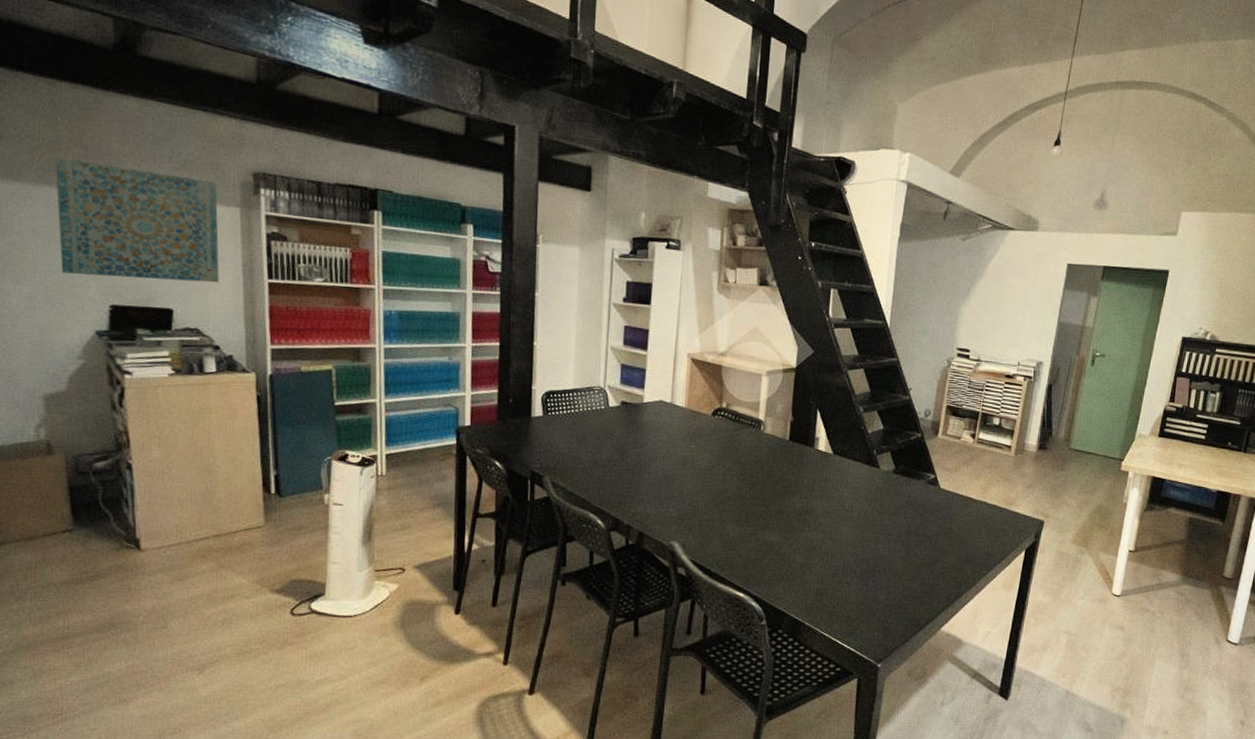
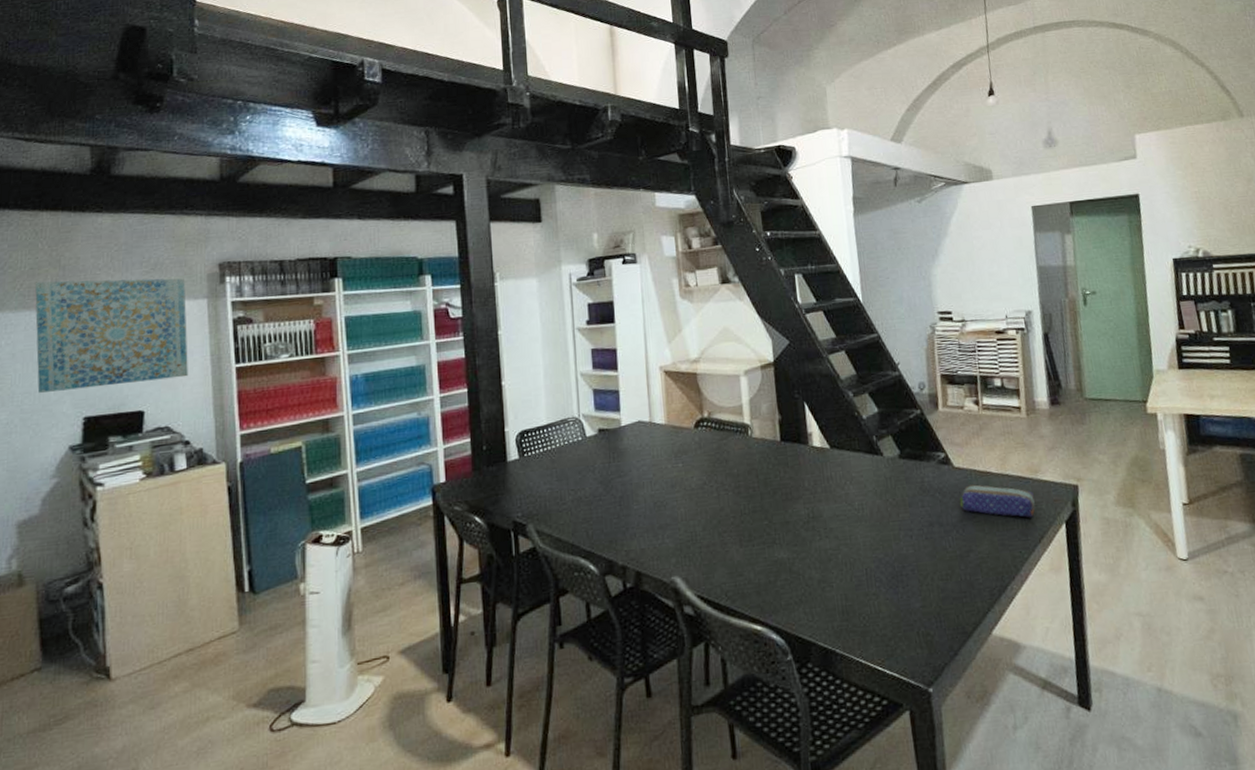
pencil case: none [938,506,1004,542] -> present [959,484,1036,518]

